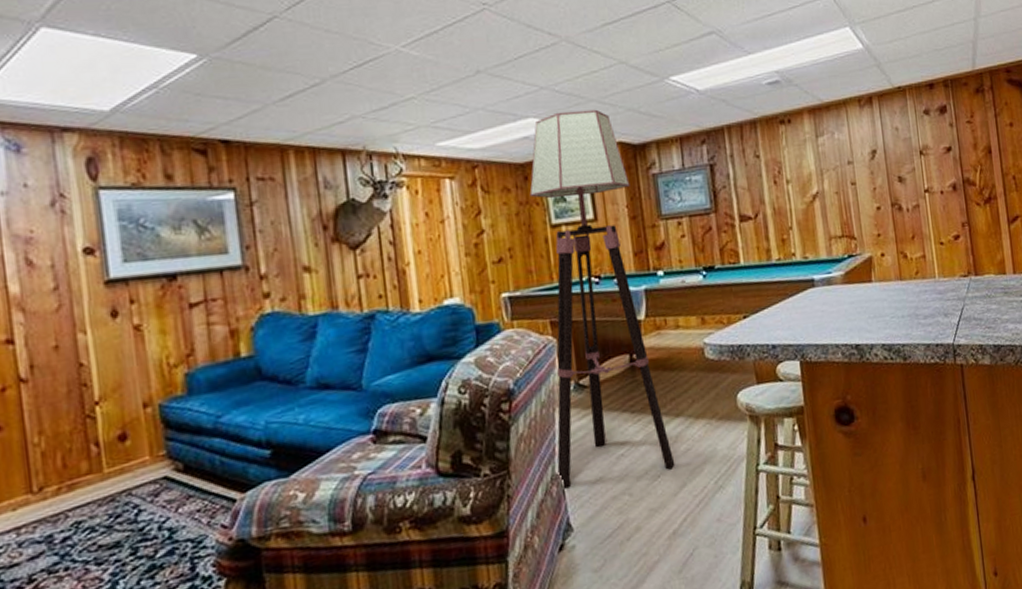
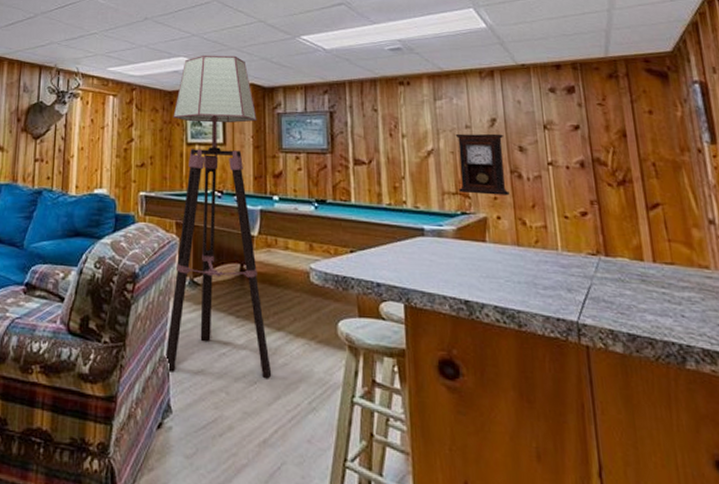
pendulum clock: none [838,166,892,235] -> present [455,133,510,196]

